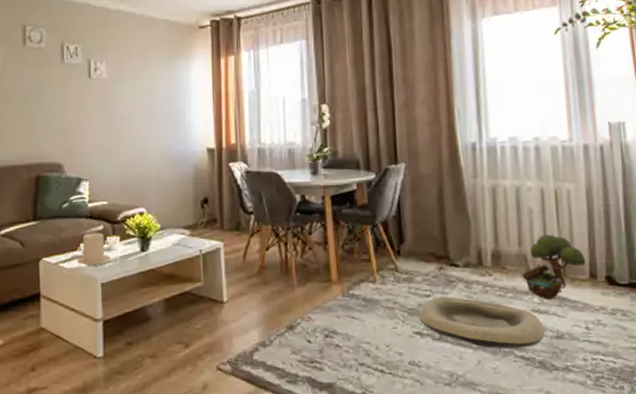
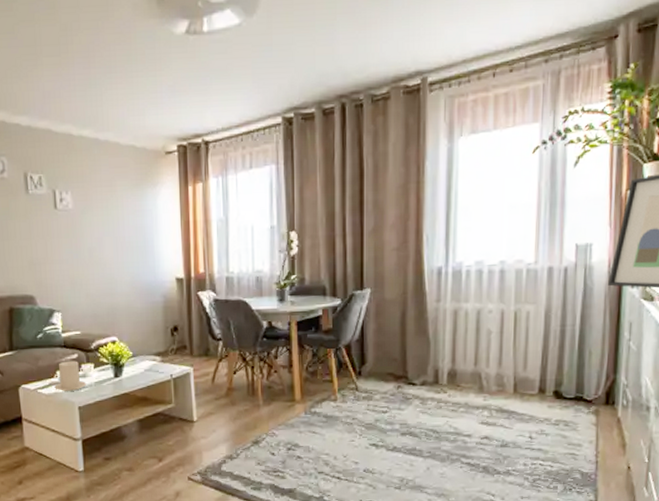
dog bed: present [419,296,545,349] -> none [376,411,491,457]
decorative tree: present [522,234,586,300] -> none [475,353,537,413]

